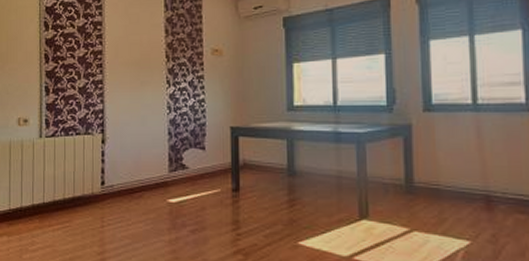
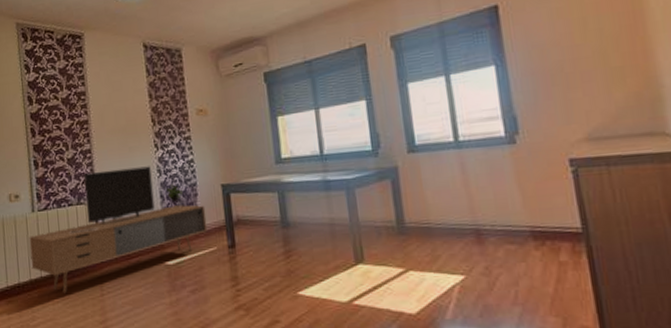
media console: none [34,102,213,221] -> present [29,166,208,294]

